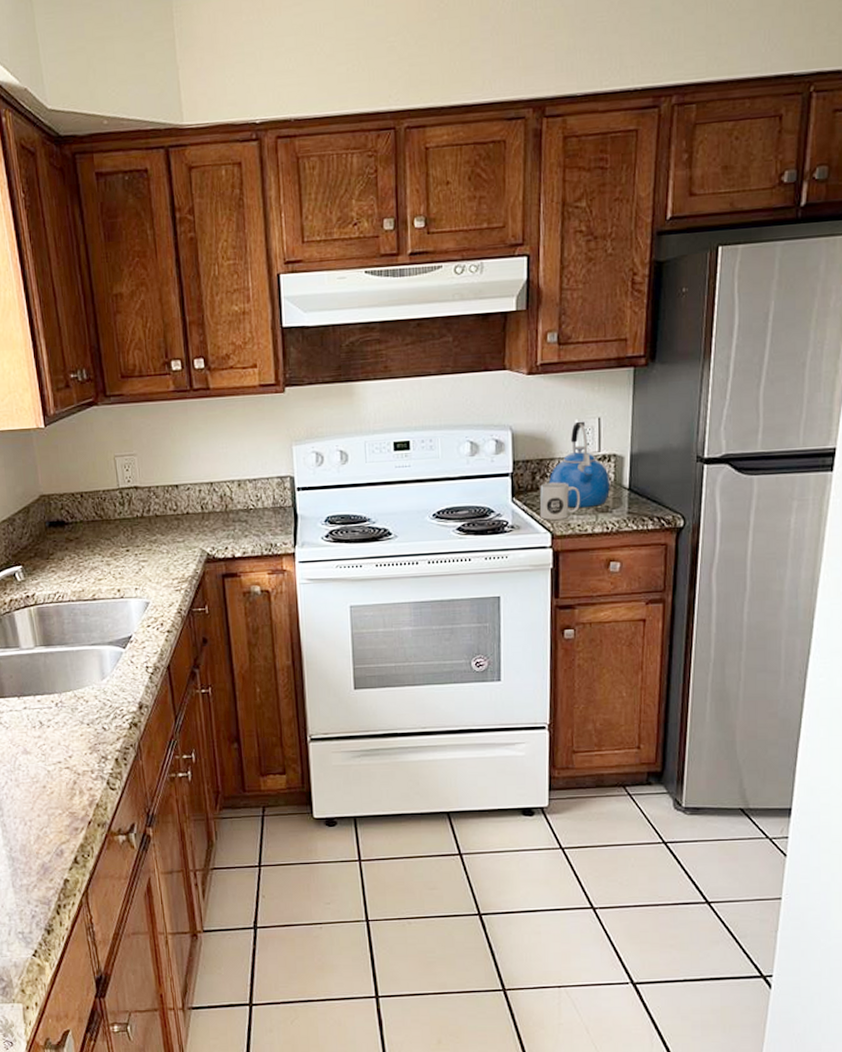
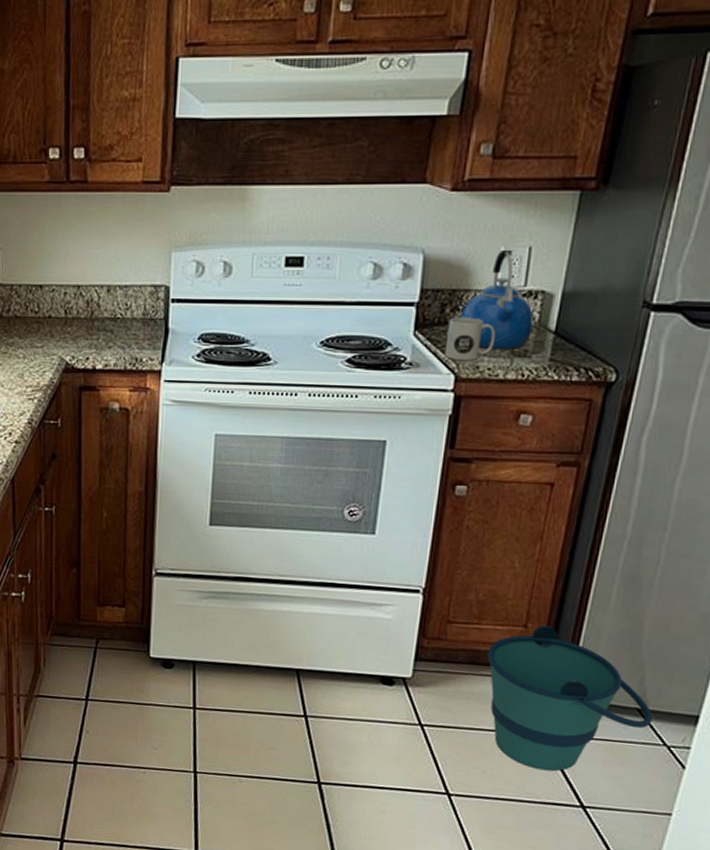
bucket: none [610,744,754,875] -> present [487,624,653,772]

